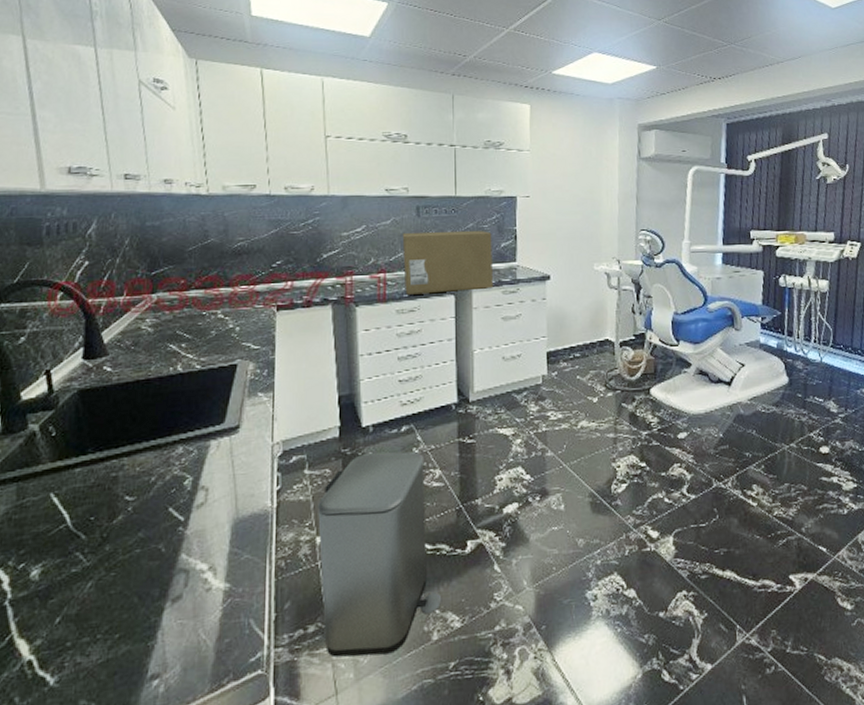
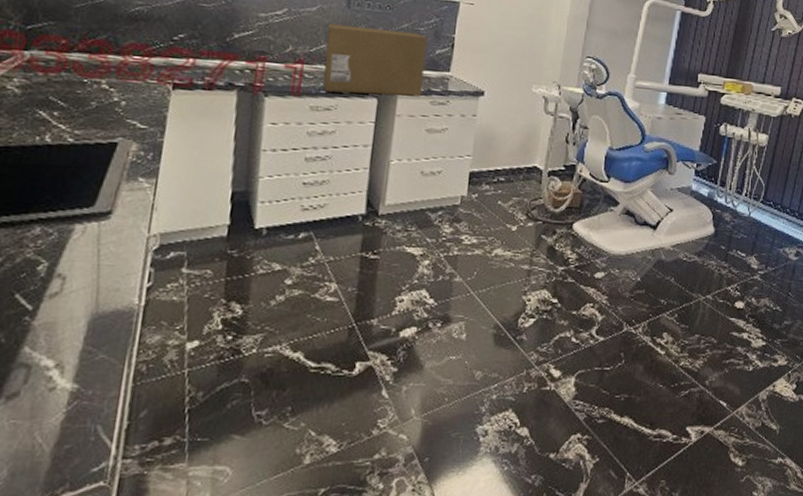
pedal bin: present [318,451,442,658] -> none [181,257,321,475]

